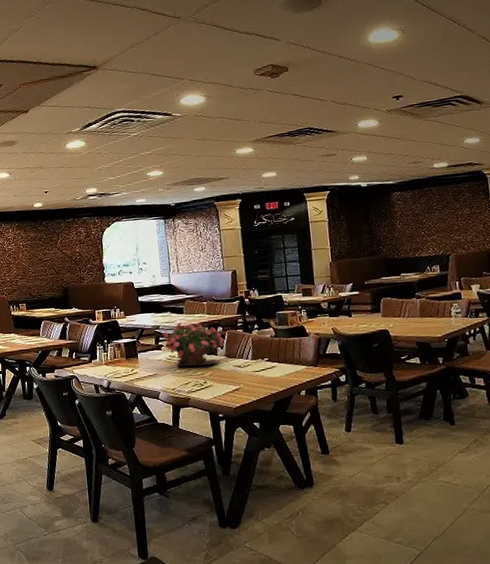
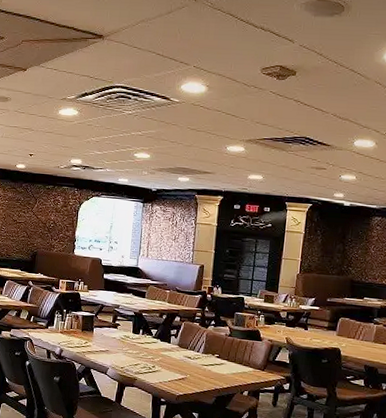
potted flower: present [162,322,225,367] -> none [120,306,180,351]

